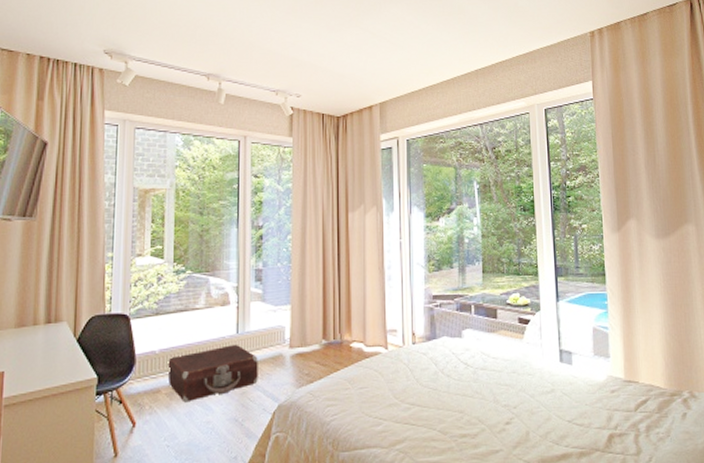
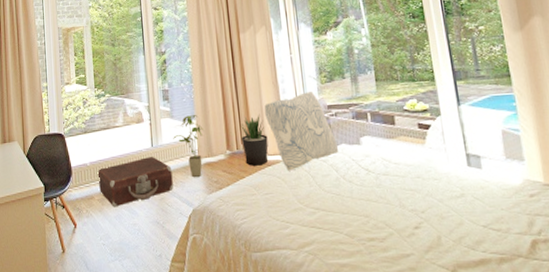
house plant: none [263,298,298,368] -> present [173,114,203,177]
planter: none [340,302,368,358] -> present [241,115,269,166]
cushion: none [368,280,440,364] -> present [264,92,339,171]

